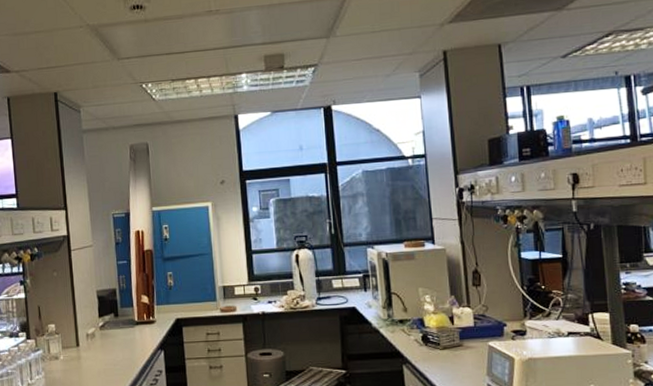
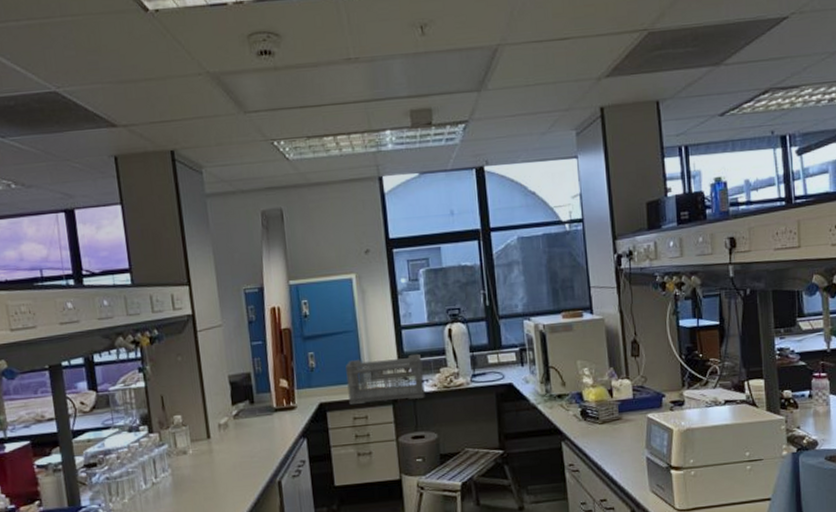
plastic crate: none [201,276,273,321] -> present [346,353,425,404]

